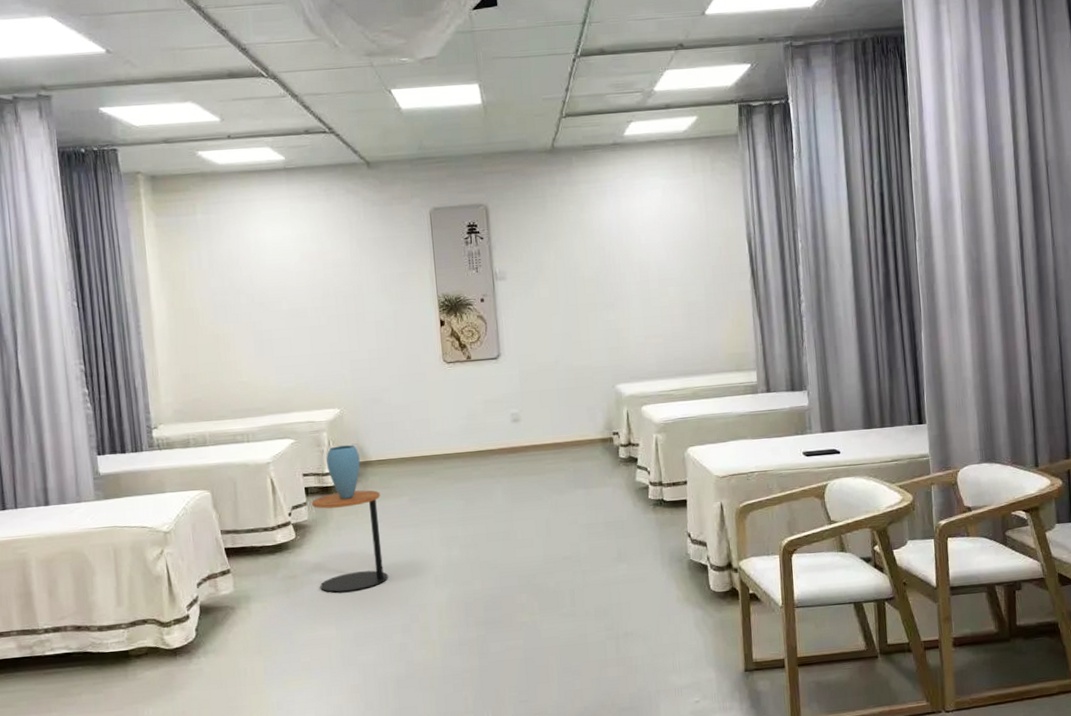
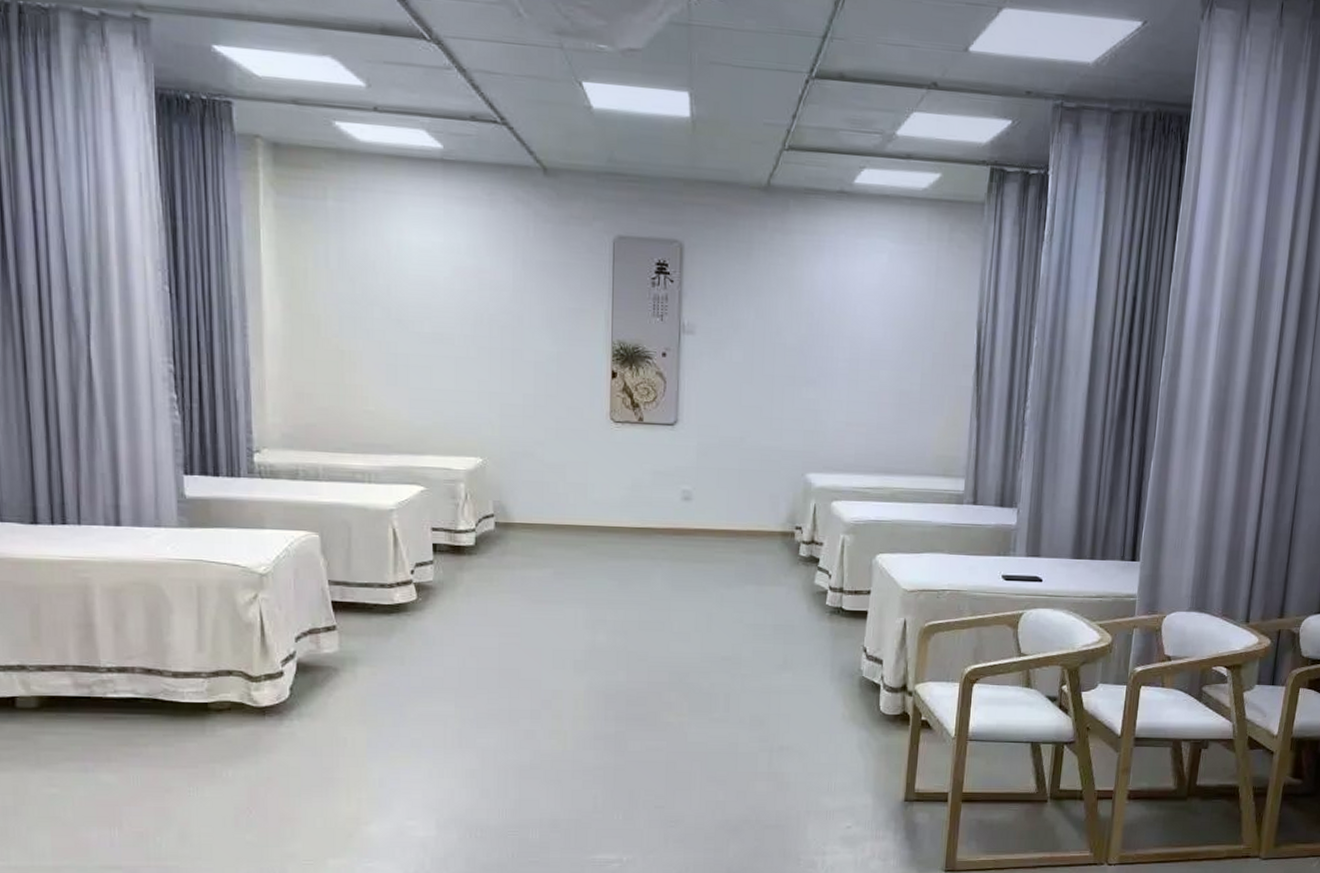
side table: present [312,490,389,593] -> none [439,555,521,668]
vase: present [326,445,360,500] -> none [460,501,501,564]

